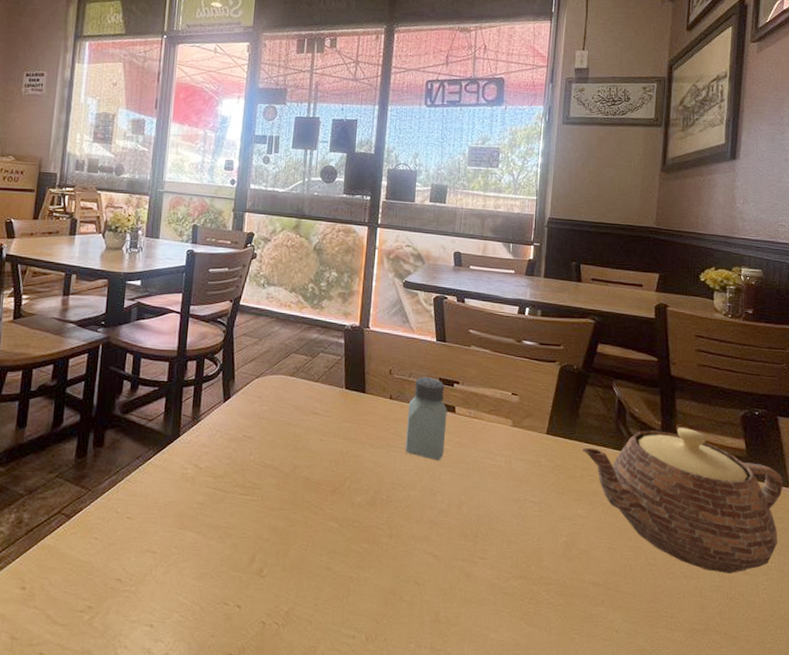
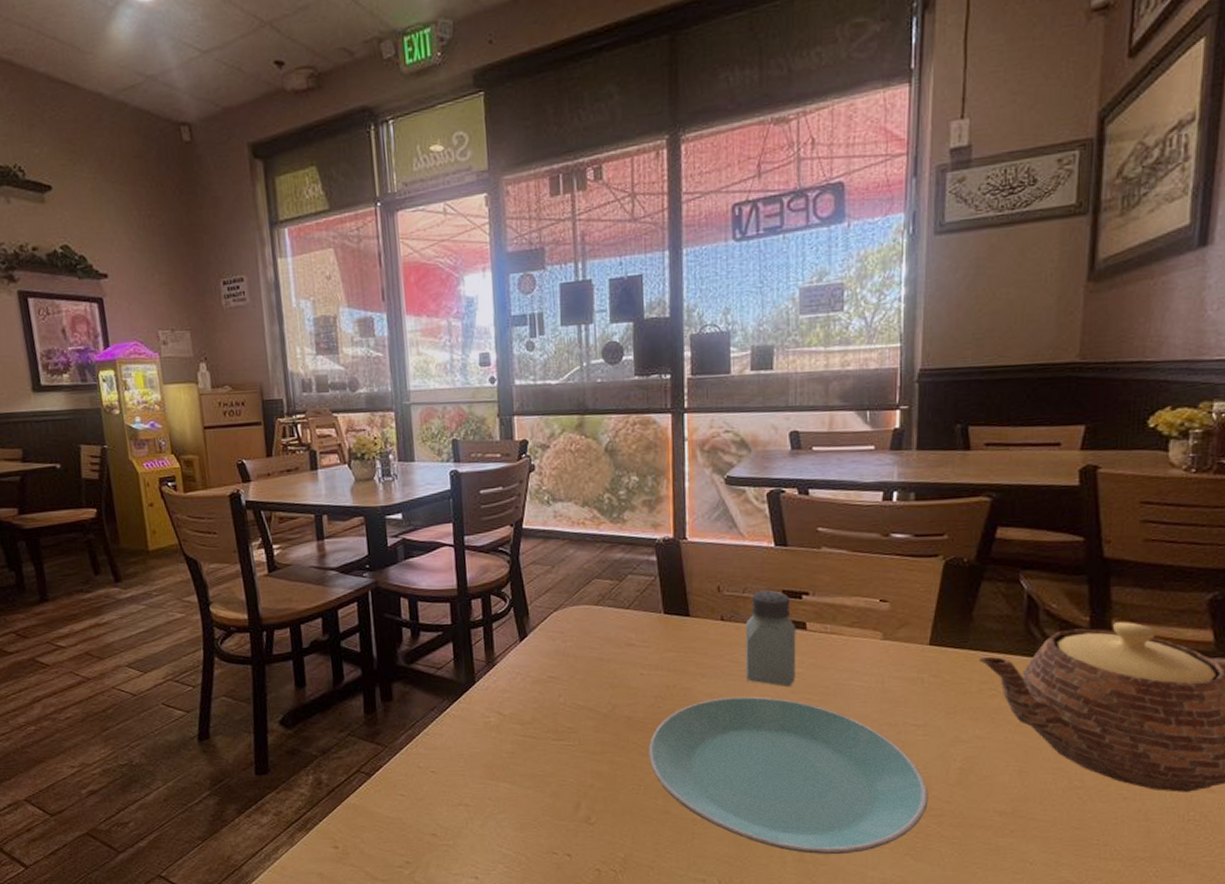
plate: none [319,466,541,617] -> present [648,696,929,855]

